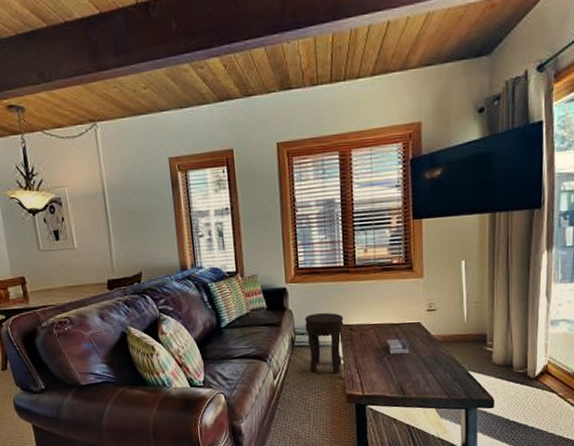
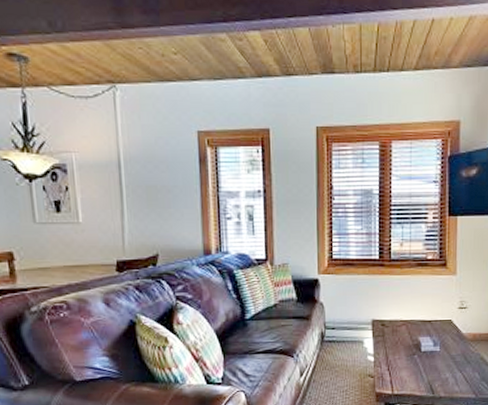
side table: present [304,312,344,373] -> none [336,306,376,371]

